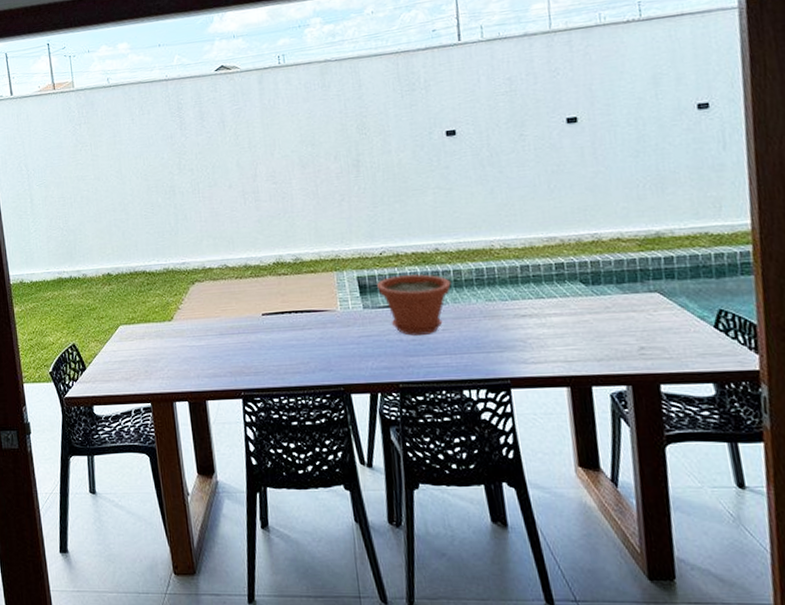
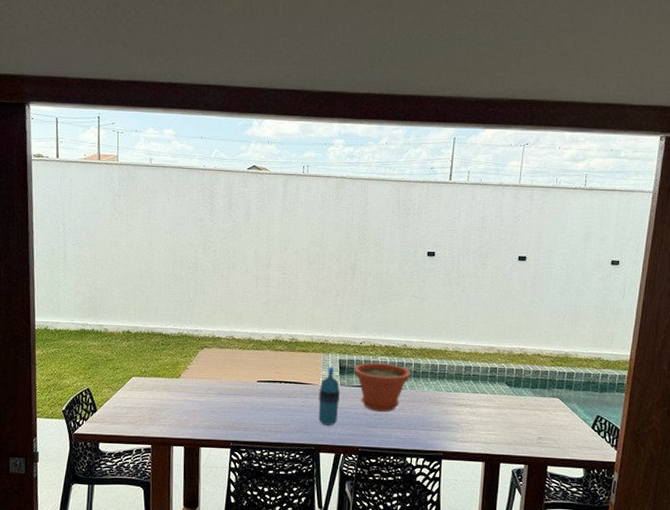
water bottle: none [338,286,367,359] -> present [318,366,340,426]

